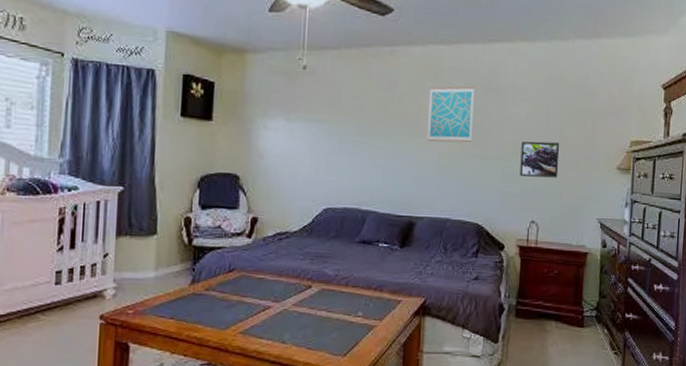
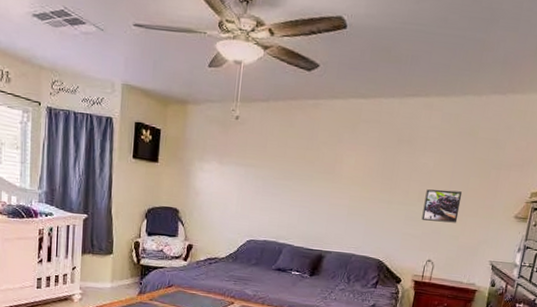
wall art: present [427,86,475,143] -> none [340,137,388,188]

